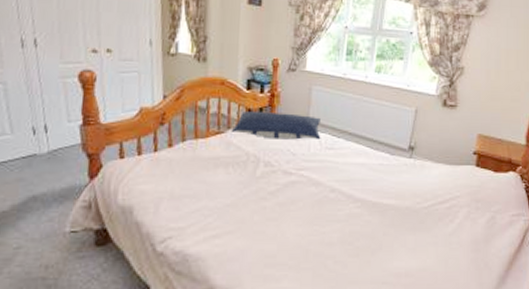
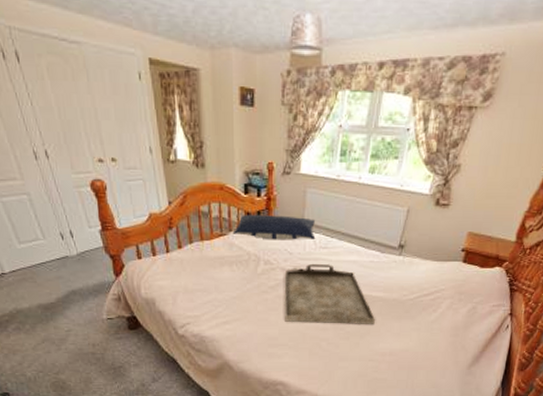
serving tray: none [284,166,387,238] -> present [284,263,375,324]

